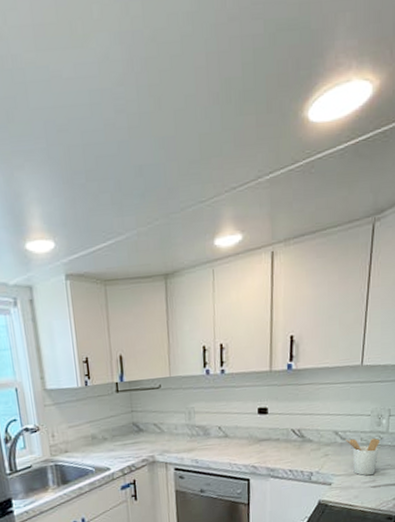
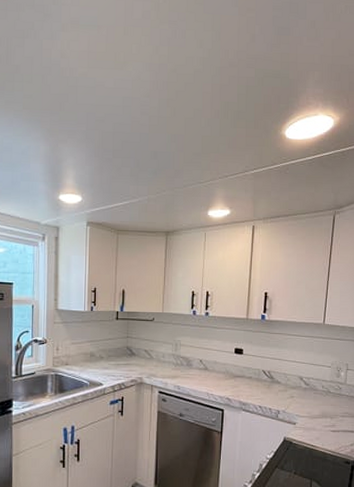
utensil holder: present [346,438,379,476] -> none [309,385,338,420]

